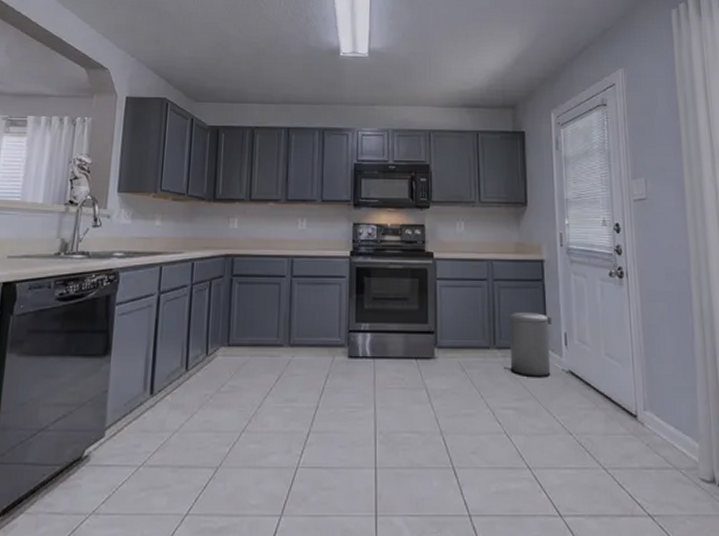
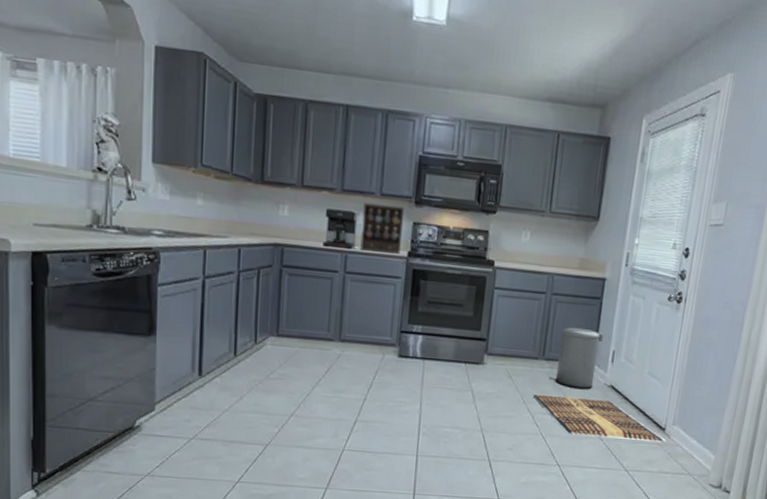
coffee maker: none [270,218,302,255] -> present [323,208,359,250]
spice rack: none [305,209,344,254] -> present [360,202,404,254]
doormat: none [490,386,642,431] -> present [533,394,667,442]

